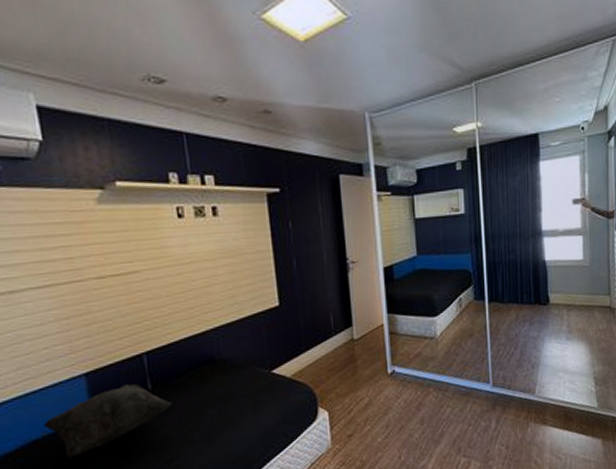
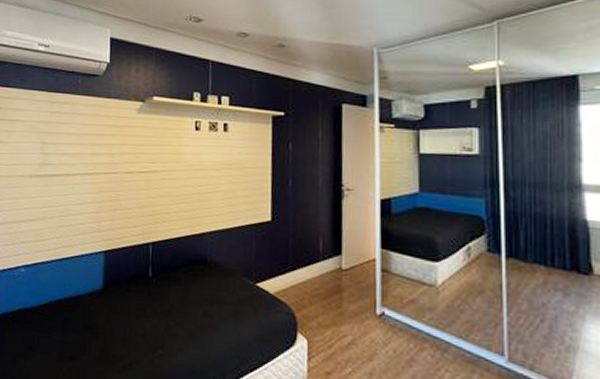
decorative pillow: present [43,383,174,458] -> none [68,267,167,323]

